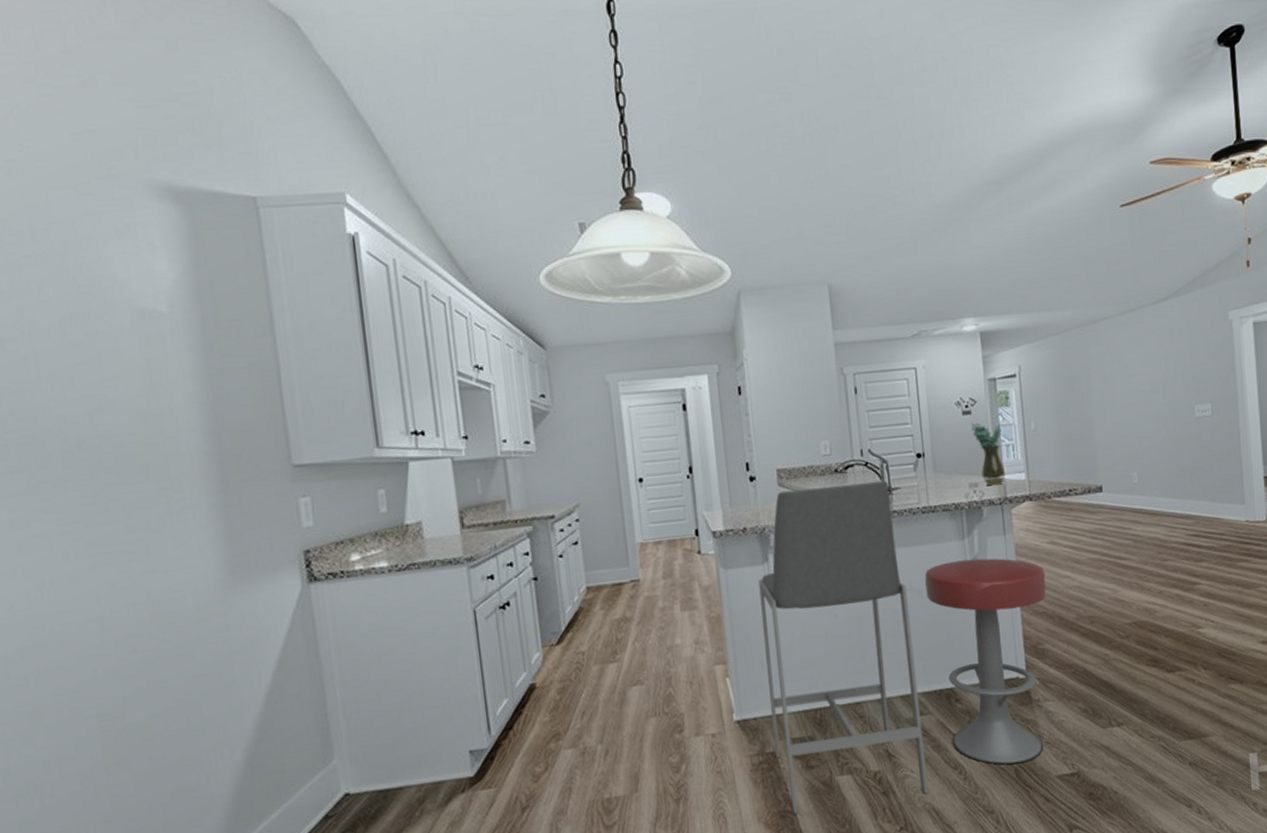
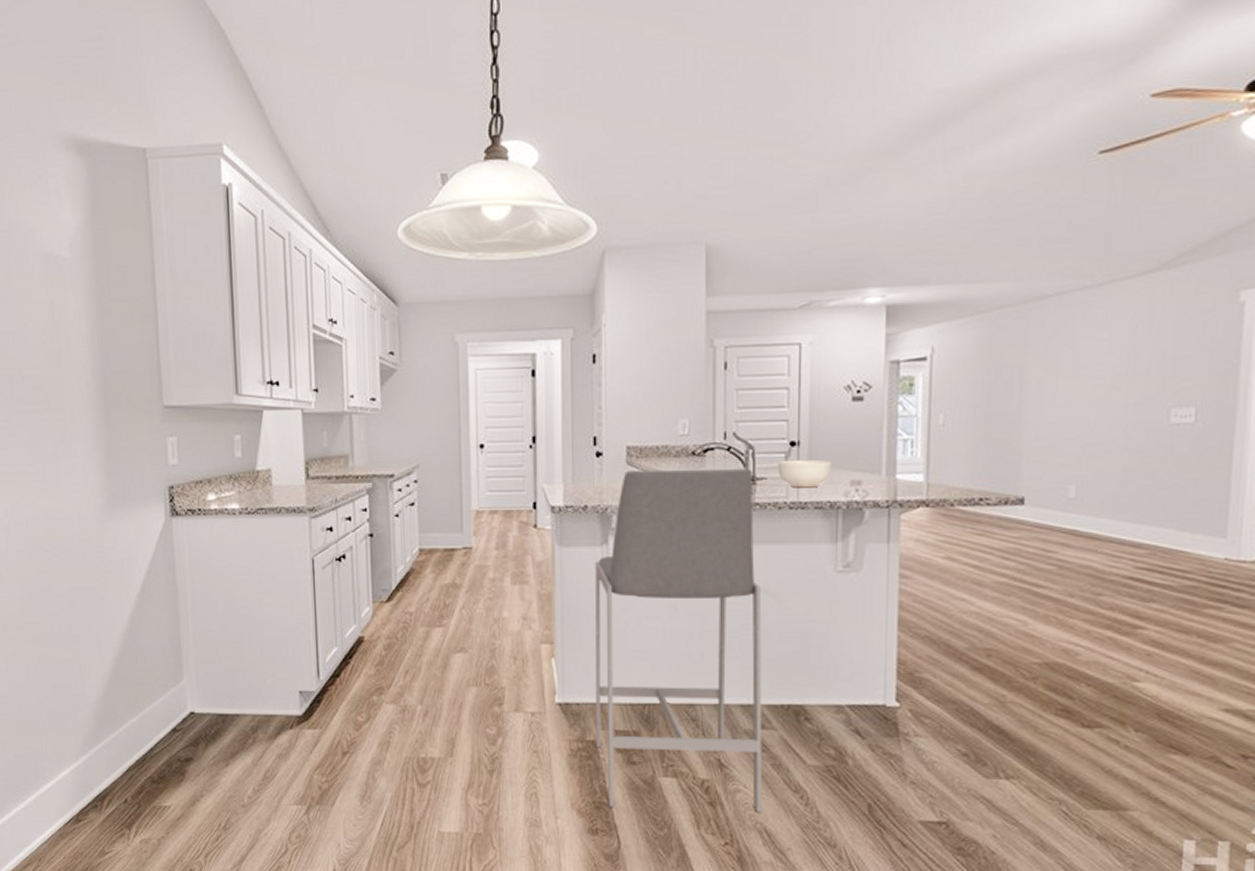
bowl: none [907,467,953,495] -> present [777,459,833,488]
bar stool: present [924,558,1046,765] -> none [784,566,935,800]
vase: present [971,422,1005,486] -> none [861,410,899,486]

